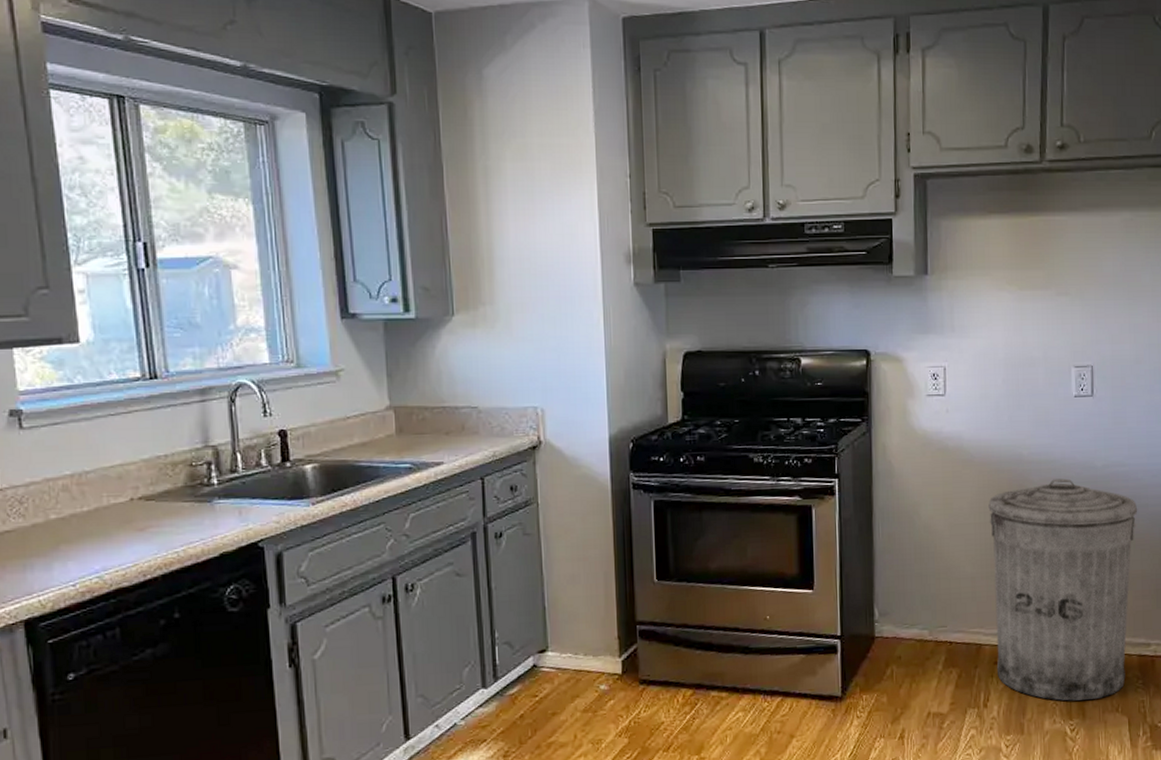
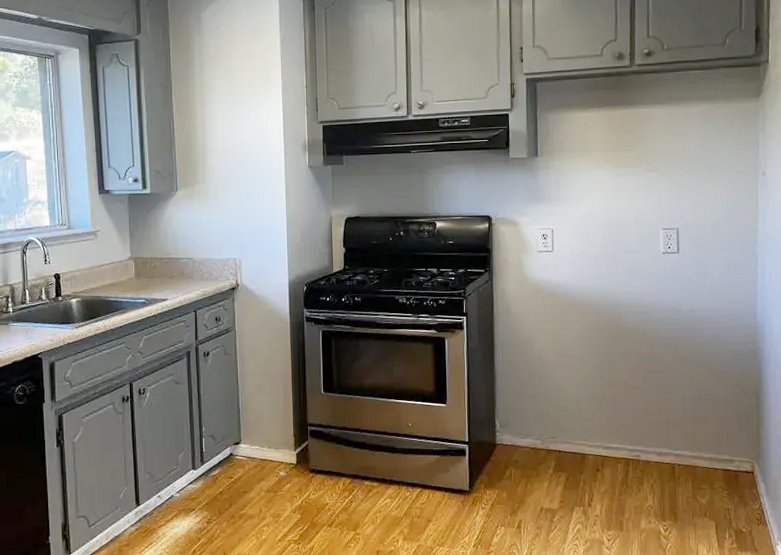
trash can: present [988,478,1138,701] -> none [590,320,720,505]

